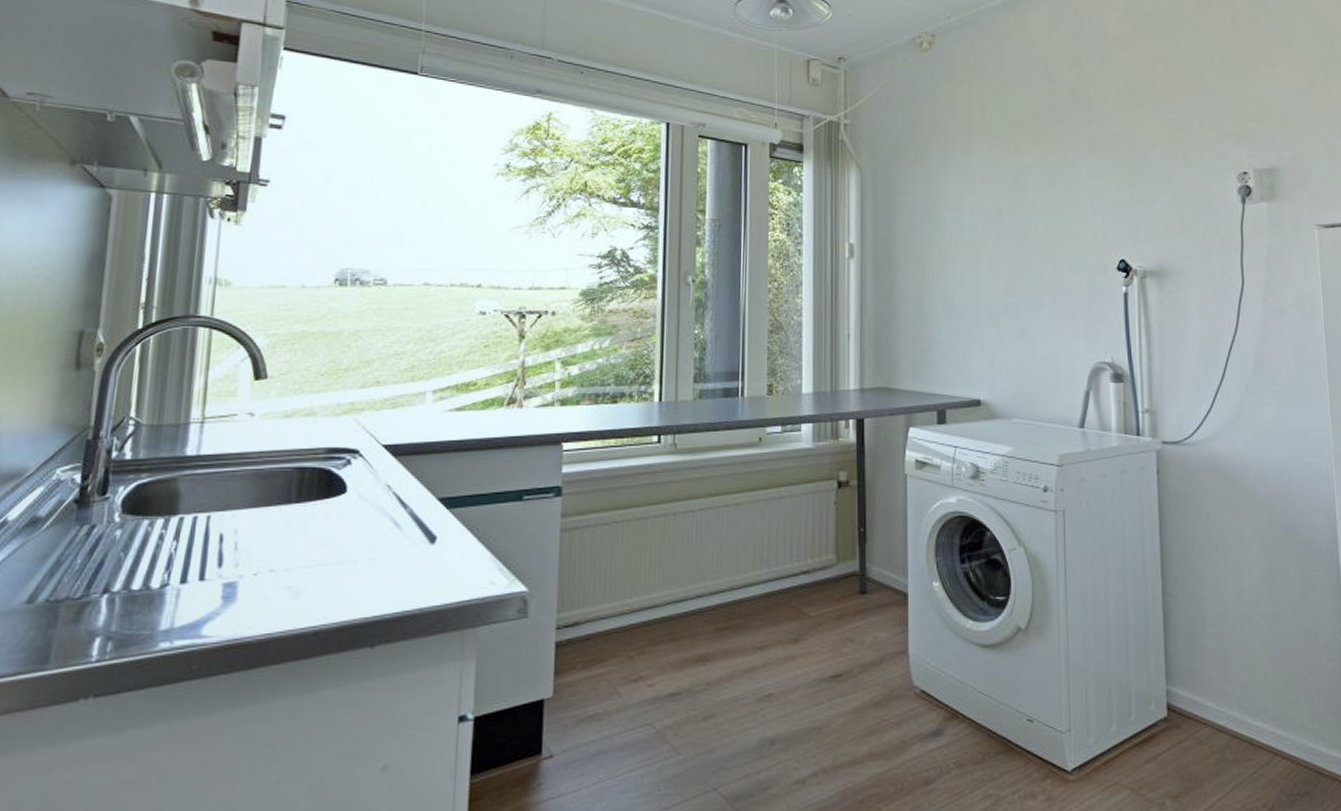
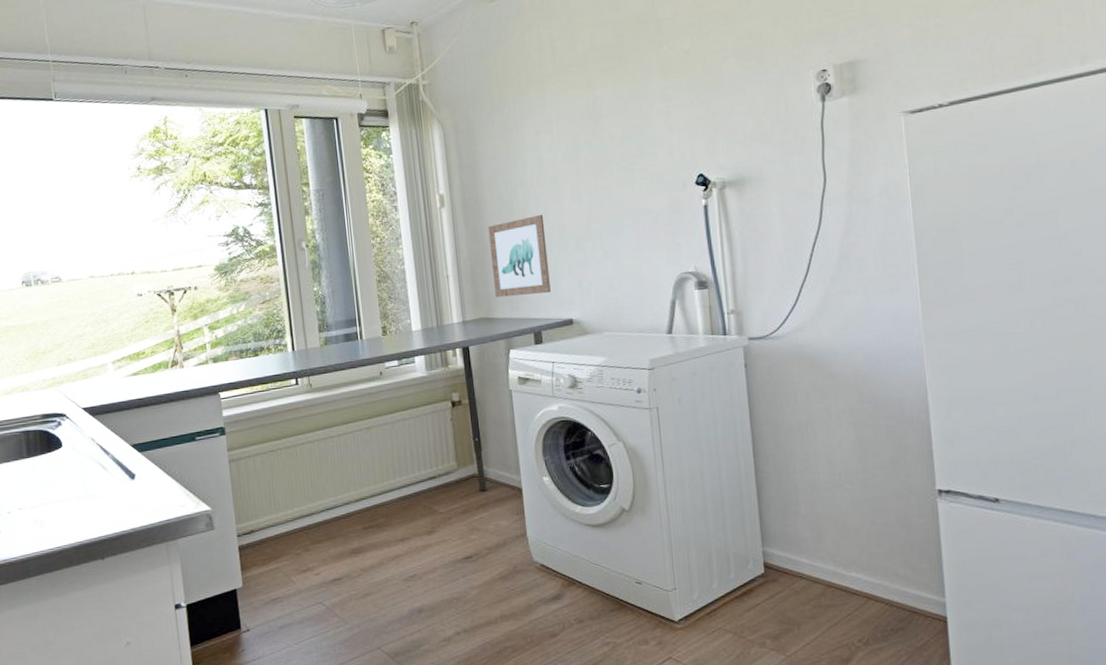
wall art: none [898,279,960,367] -> present [488,214,551,298]

